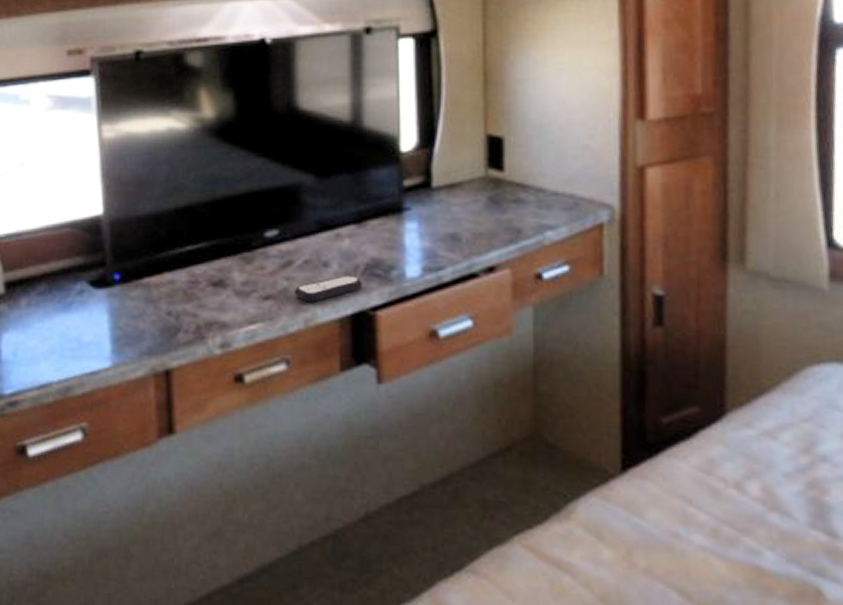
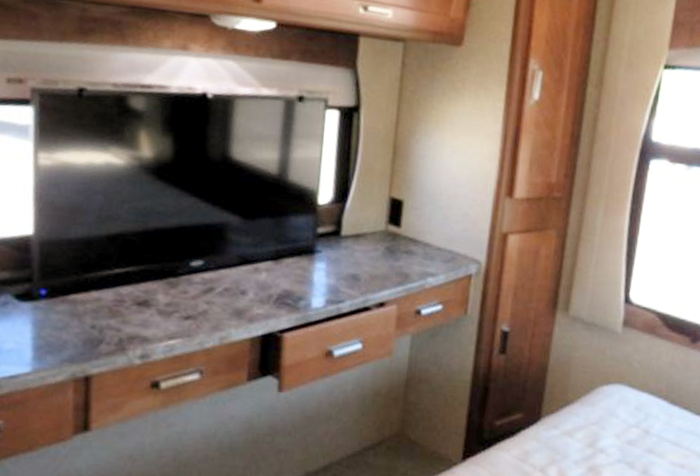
remote control: present [293,275,362,303] -> none [212,302,274,324]

